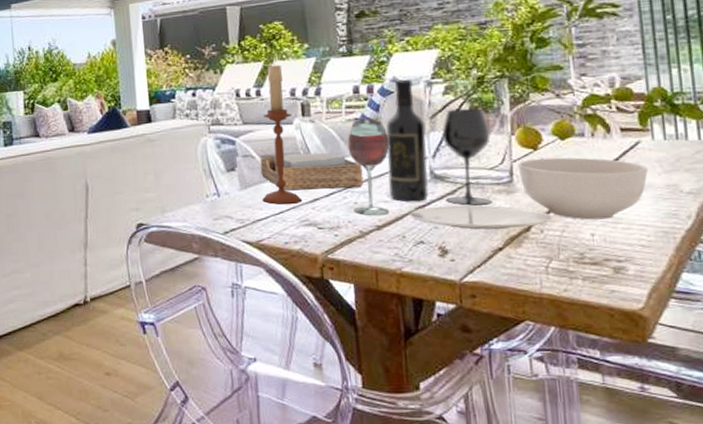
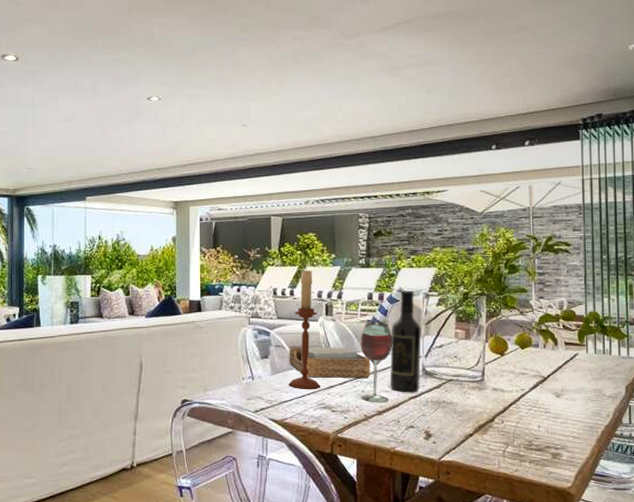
plate: present [410,205,552,230] -> none [405,397,511,418]
wineglass: present [441,108,493,206] -> none [432,318,471,398]
bowl: present [517,157,649,220] -> none [488,363,583,415]

